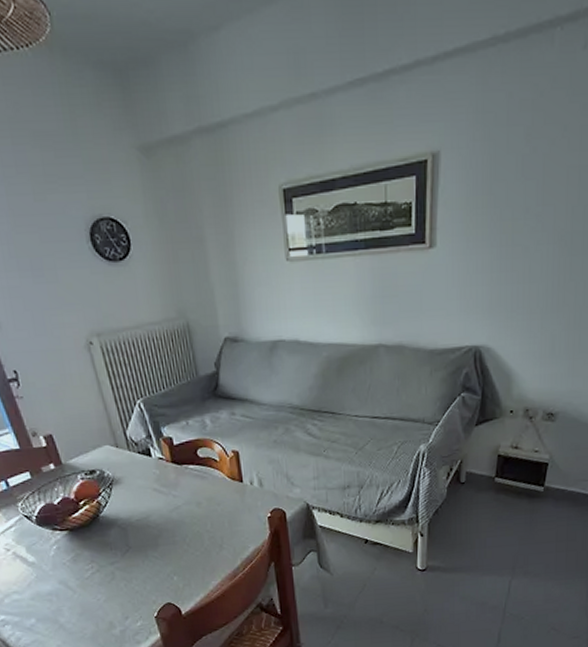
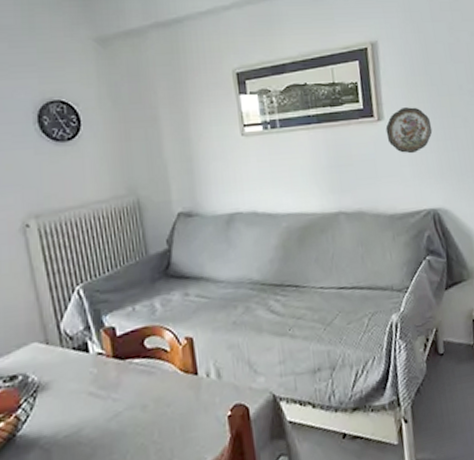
decorative plate: none [437,233,487,286] -> present [385,107,433,154]

